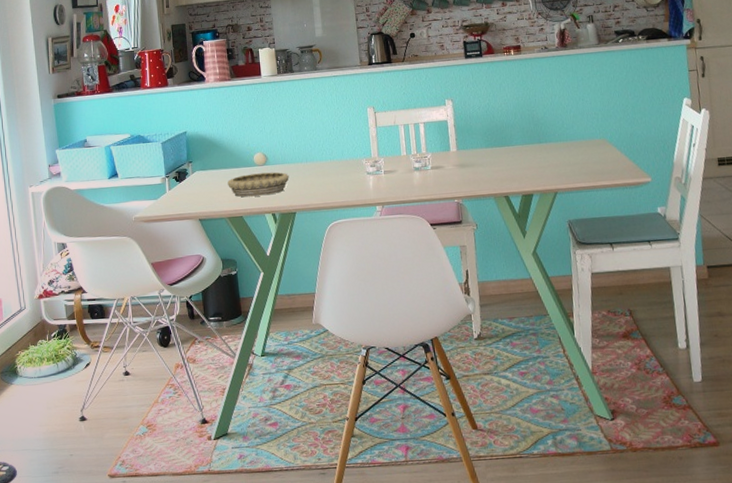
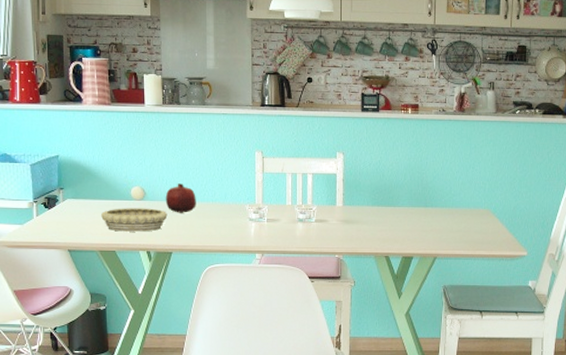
fruit: none [286,145,316,174] -> present [165,183,196,213]

